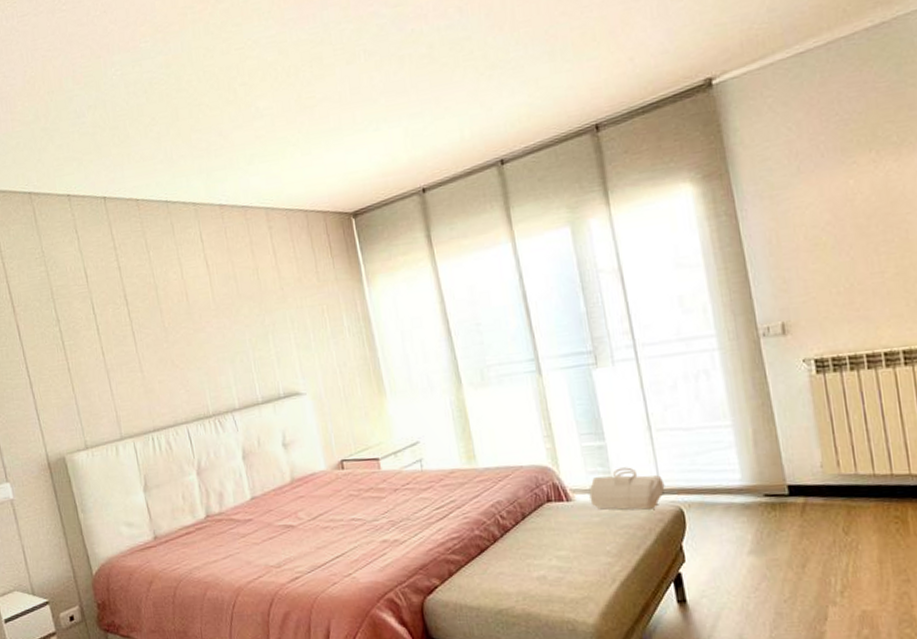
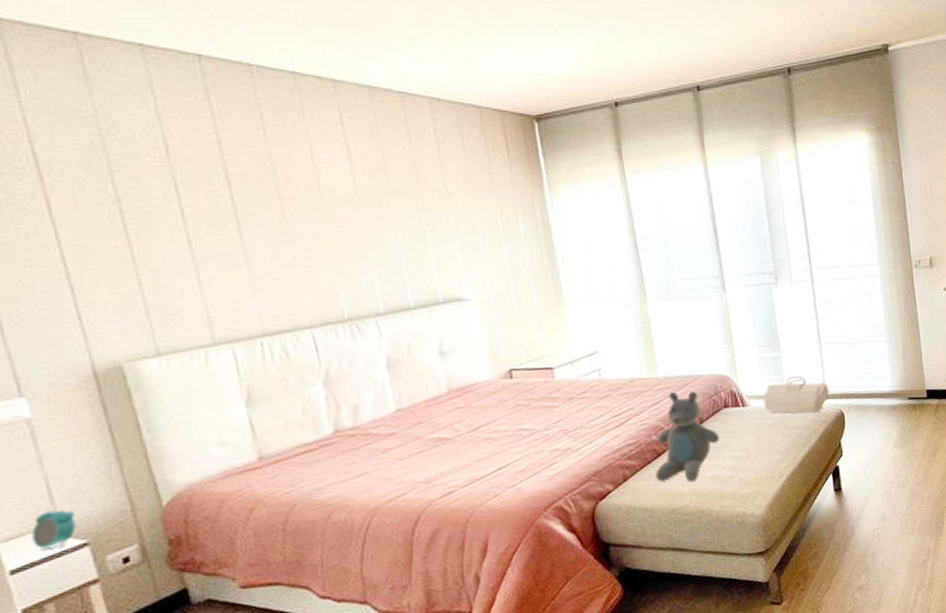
alarm clock: none [15,569,41,606] -> present [31,504,76,552]
teddy bear: none [479,483,545,581] -> present [655,391,720,482]

